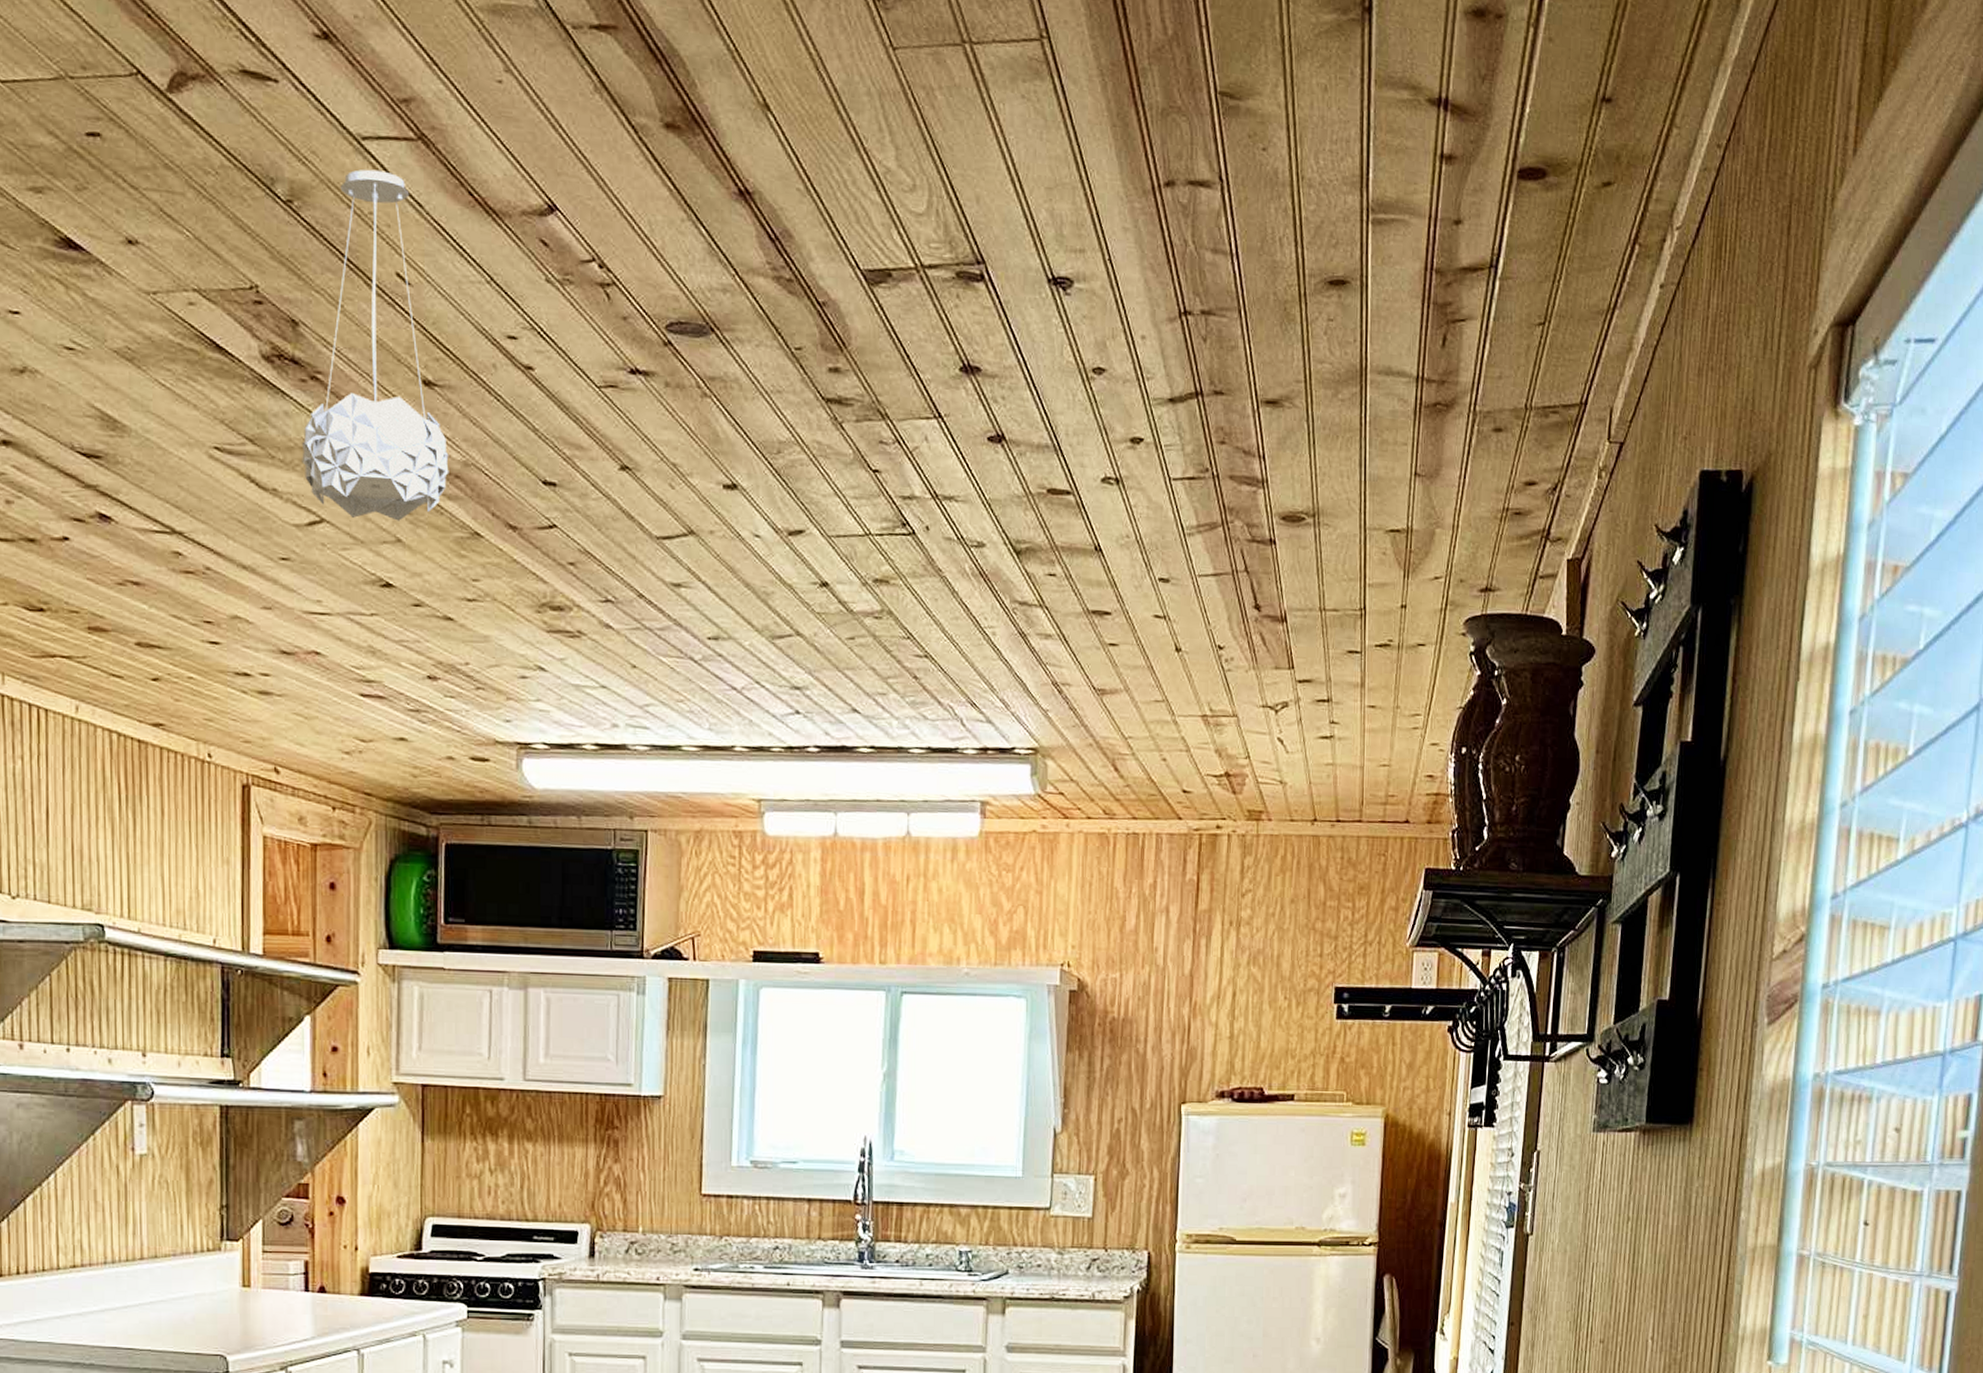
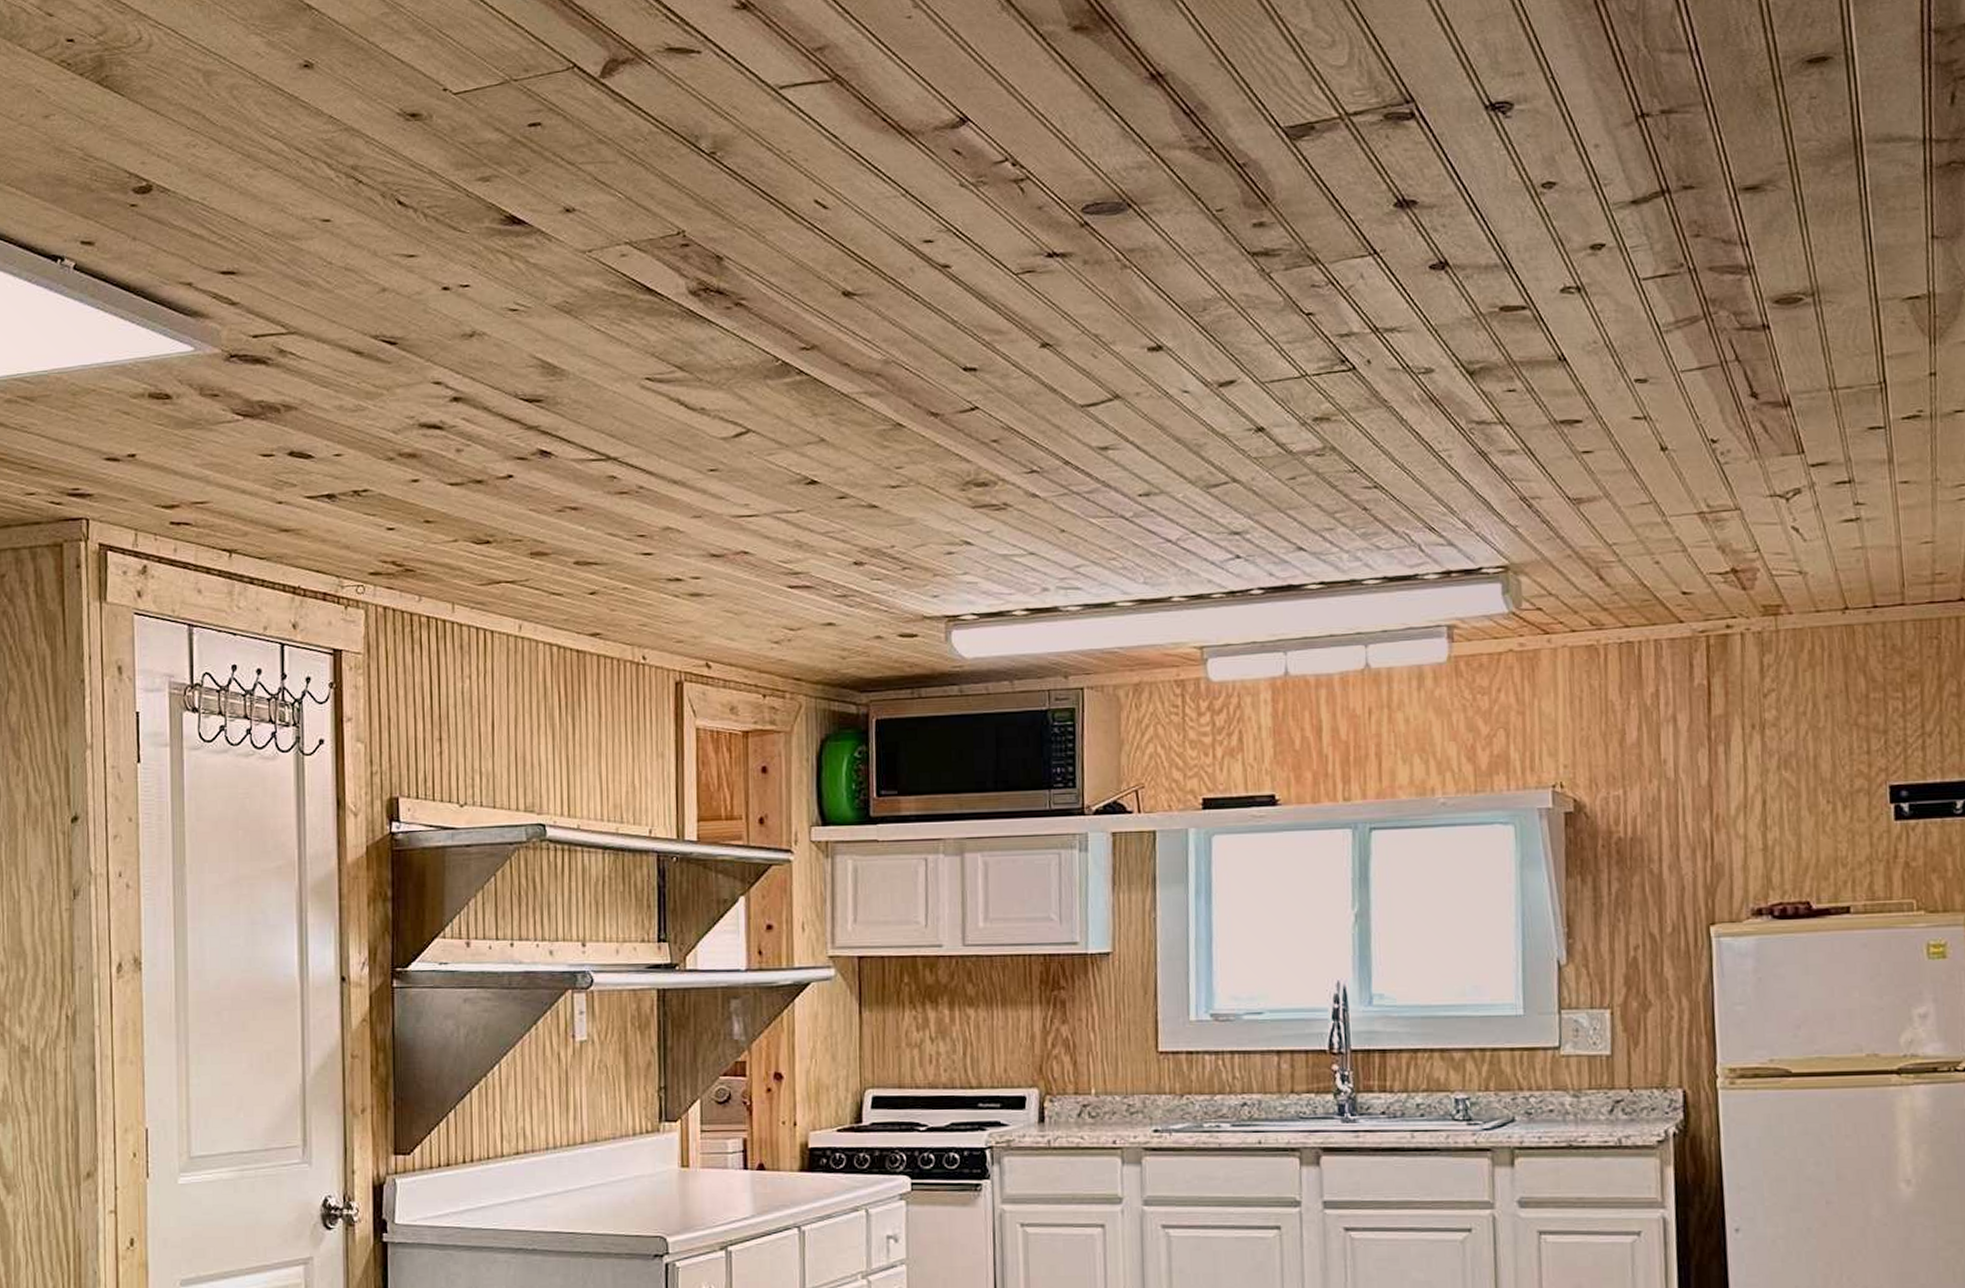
pendant light: present [301,169,449,521] -> none [727,113,870,425]

